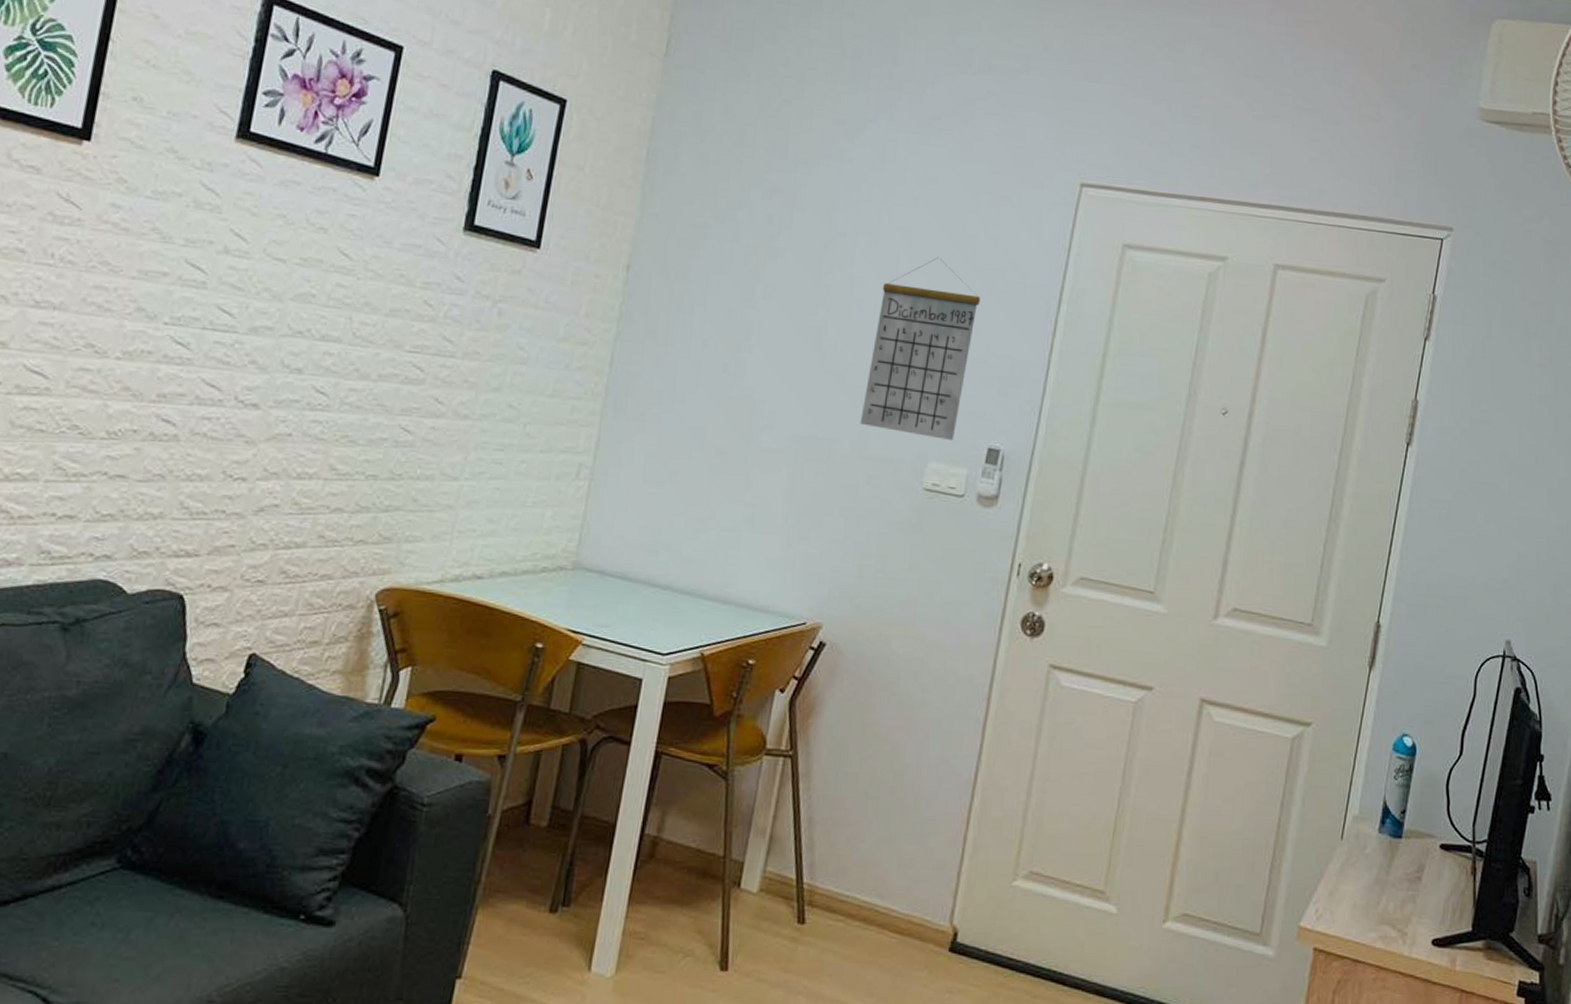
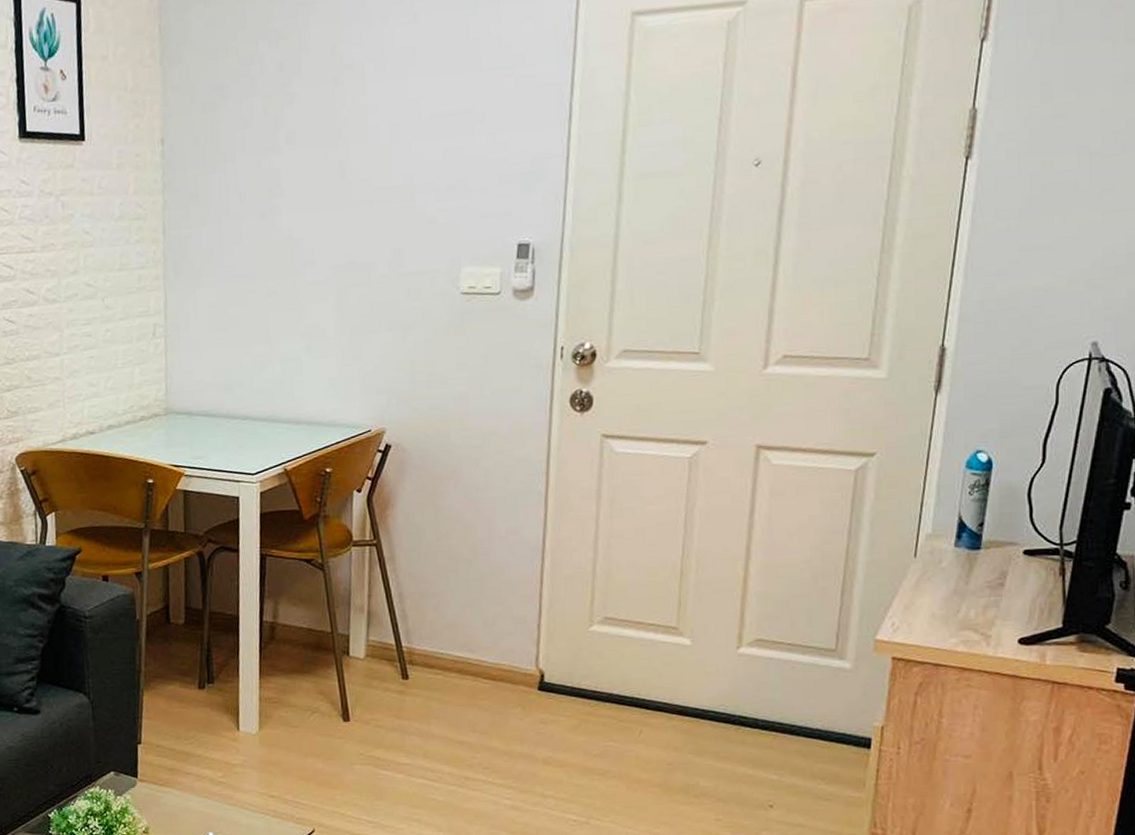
calendar: present [860,256,980,440] -> none [392,67,492,245]

